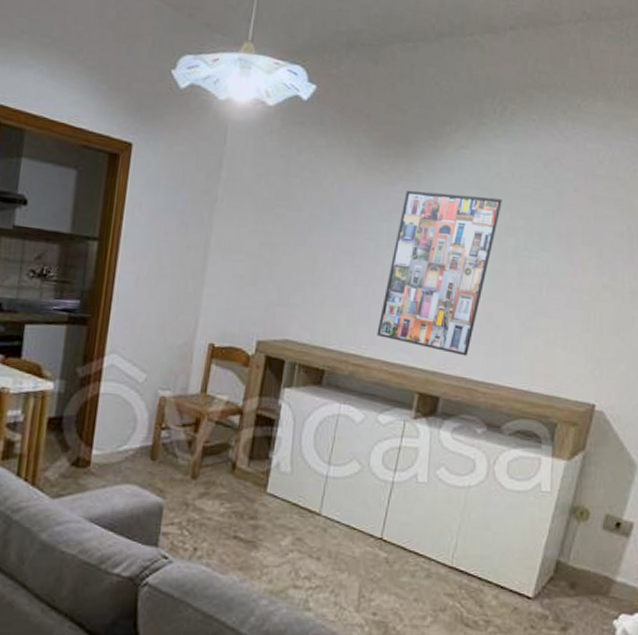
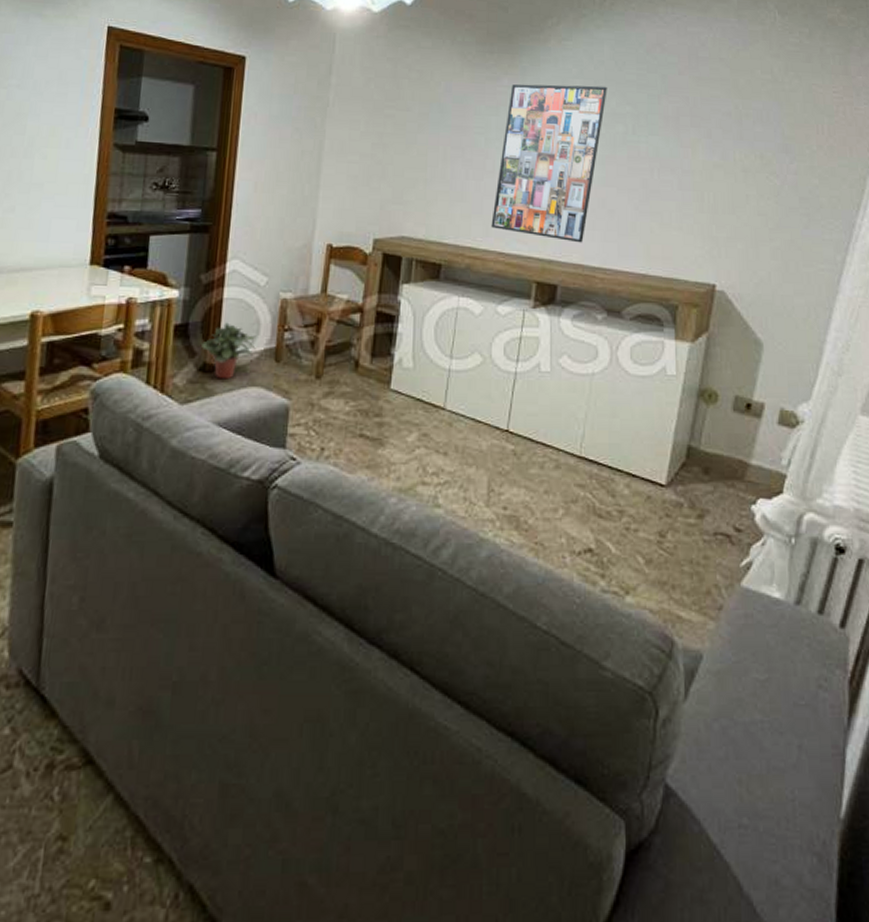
potted plant: none [75,417,132,476] -> present [201,322,256,380]

